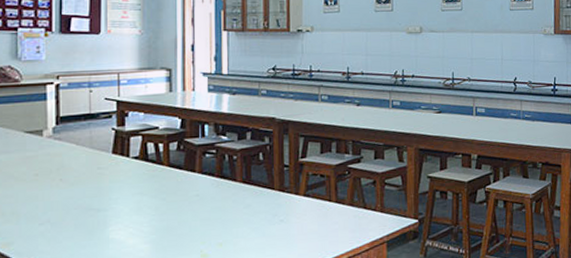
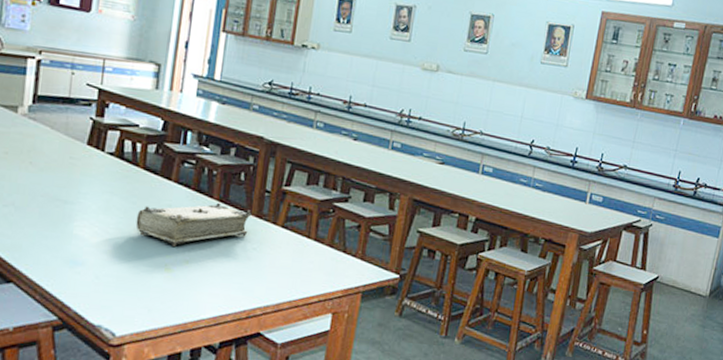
bible: none [167,184,275,232] -> present [135,202,252,246]

